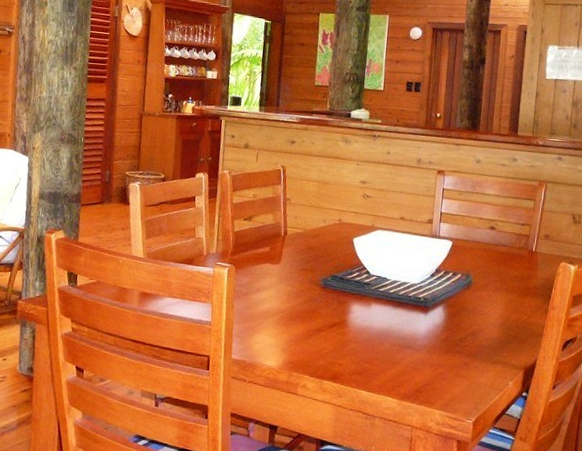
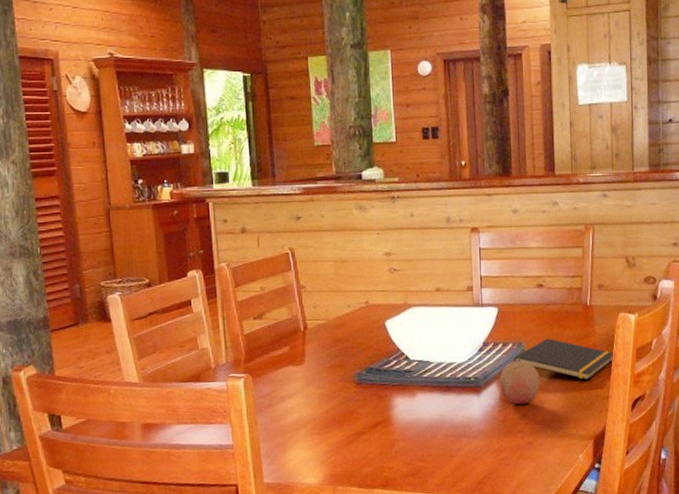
fruit: none [446,290,482,329] -> present [500,361,540,405]
notepad: none [461,274,553,317] -> present [514,338,615,381]

